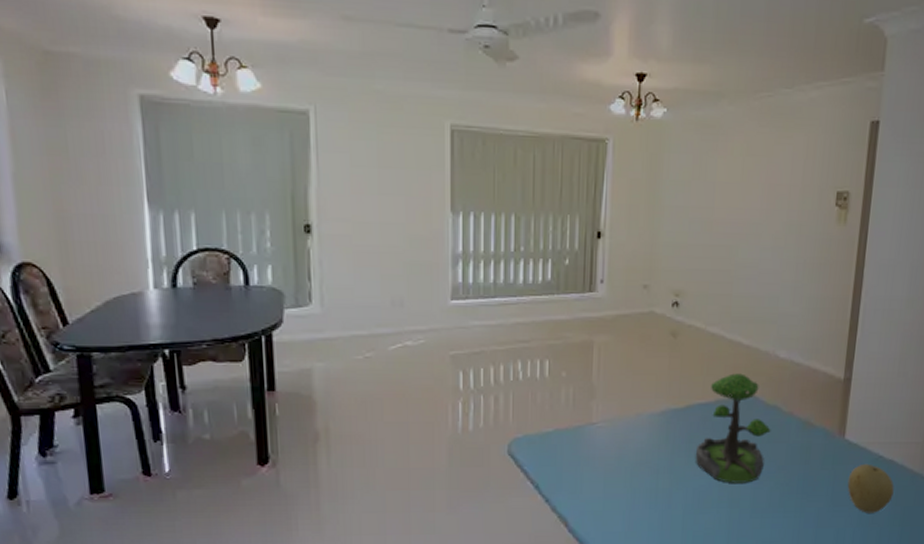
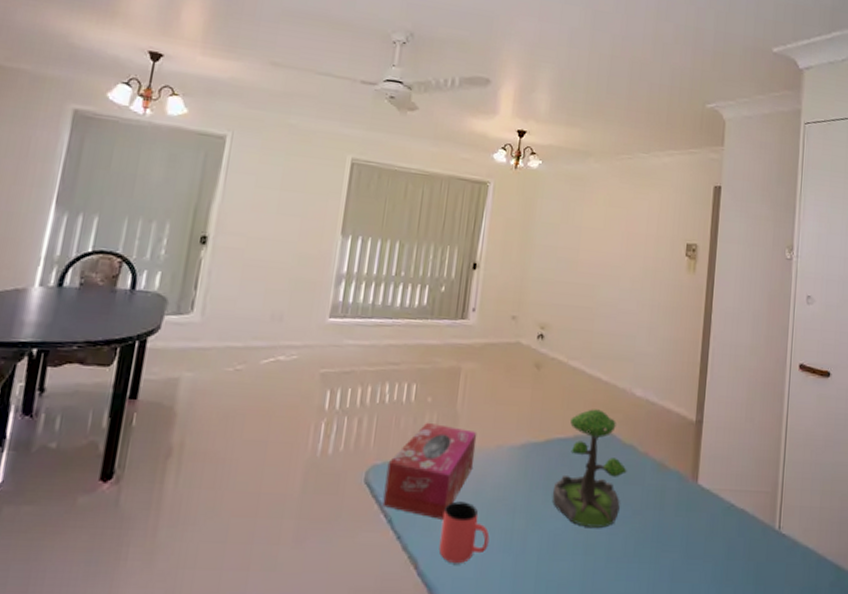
tissue box: none [528,395,616,483] -> present [382,422,477,519]
cup: none [586,466,635,521] -> present [439,501,490,564]
fruit: present [847,463,894,513] -> none [701,512,747,568]

